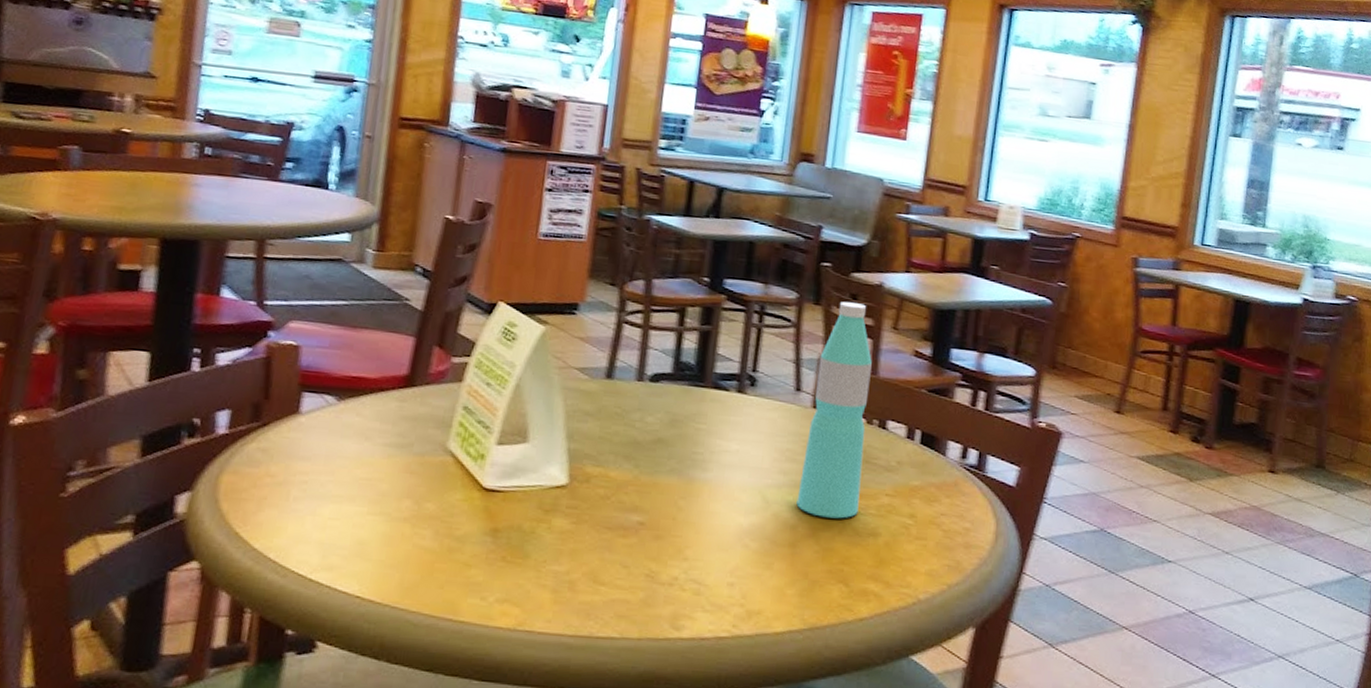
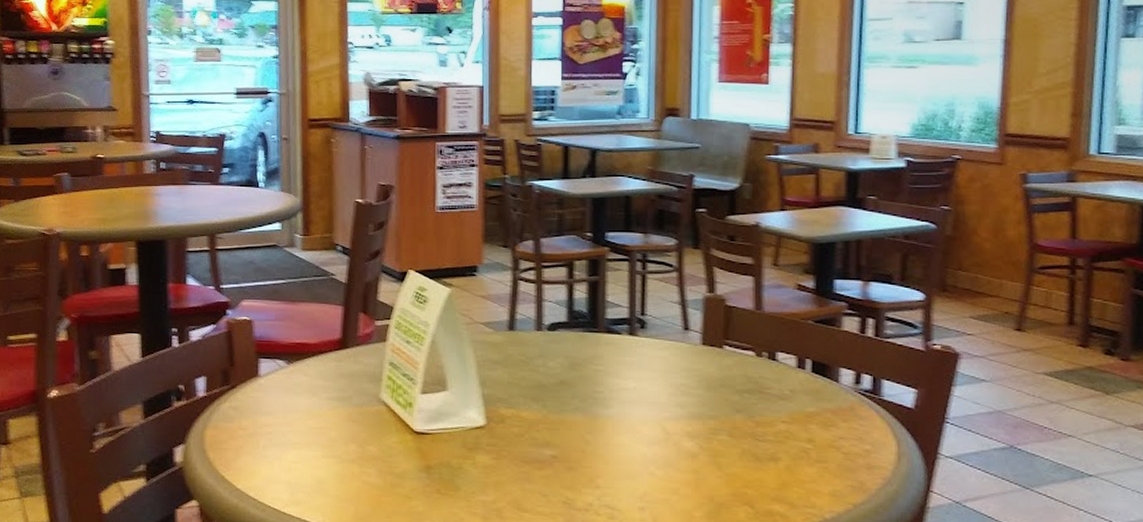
water bottle: present [796,301,872,519] -> none [696,244,756,446]

